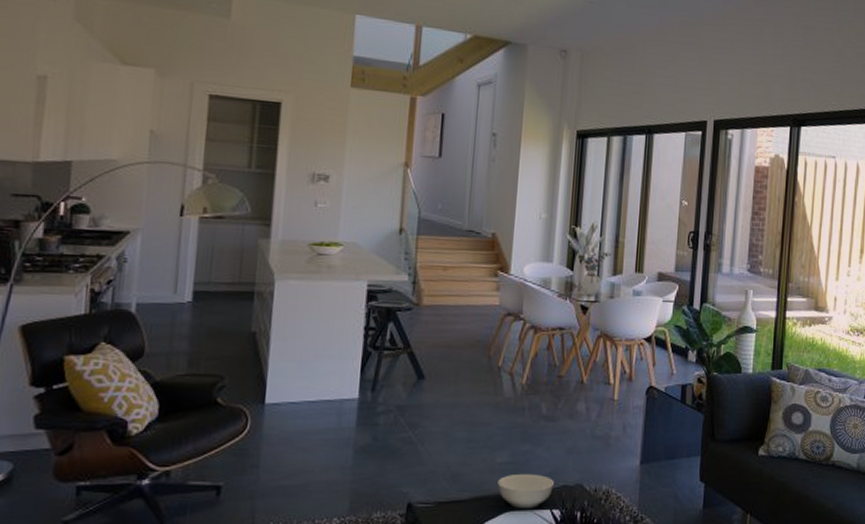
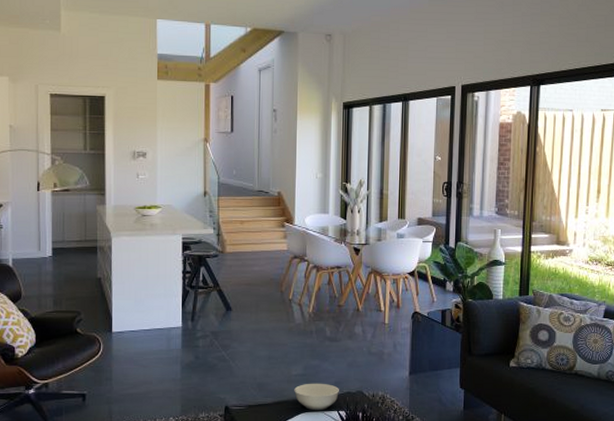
bouquet: present [577,245,611,295] -> none [349,197,377,239]

